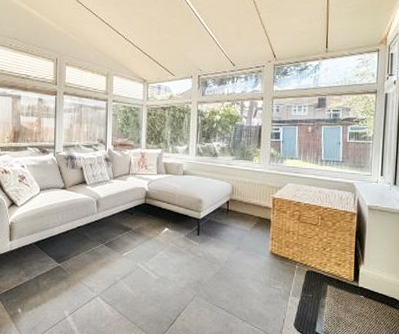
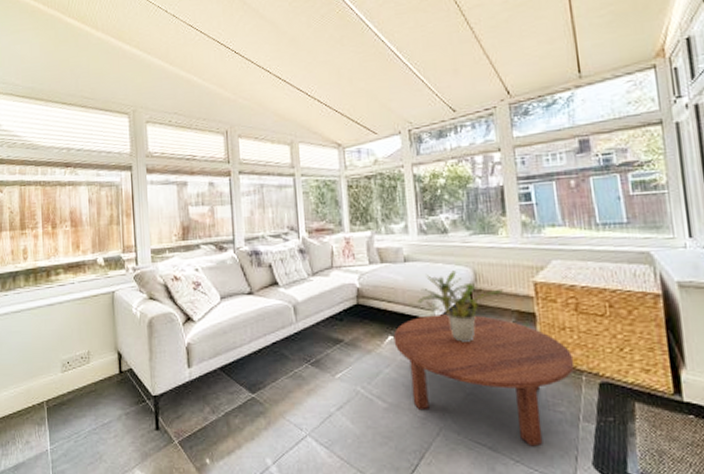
coffee table: none [168,215,292,312] -> present [393,314,575,447]
potted plant: none [189,184,251,236] -> present [417,270,503,342]

